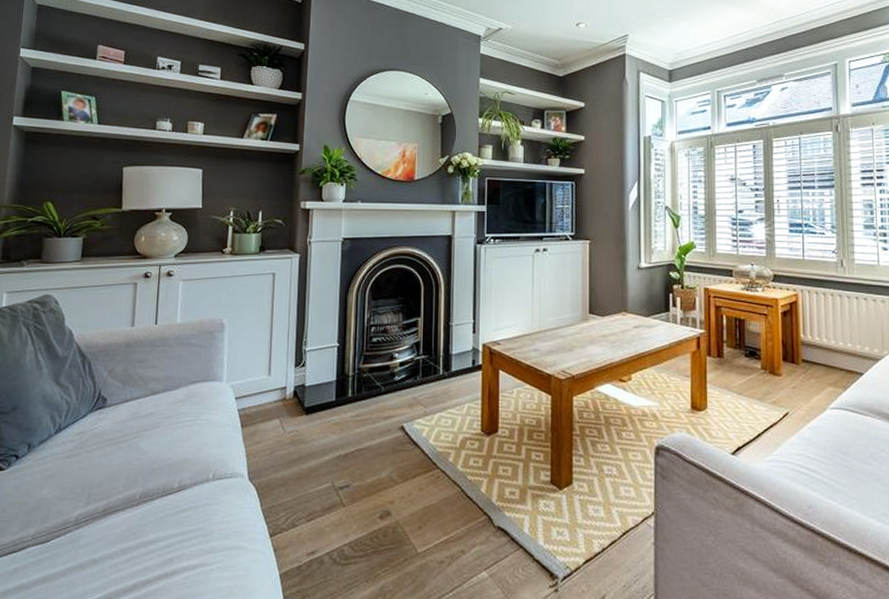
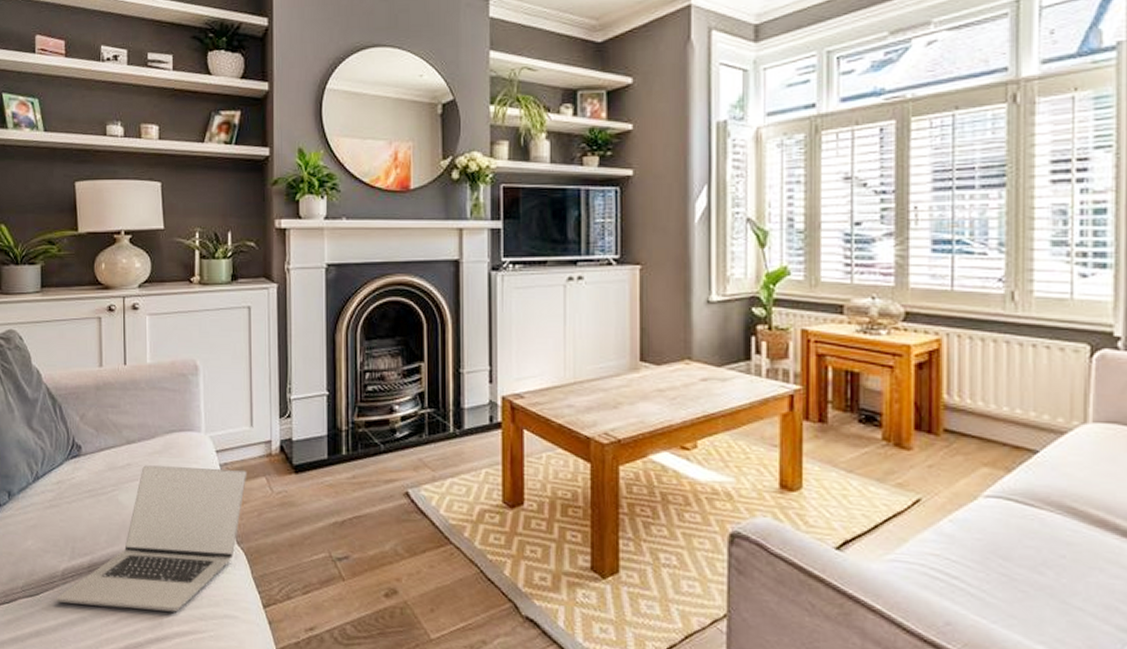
laptop: none [67,413,263,548] -> present [56,465,247,613]

